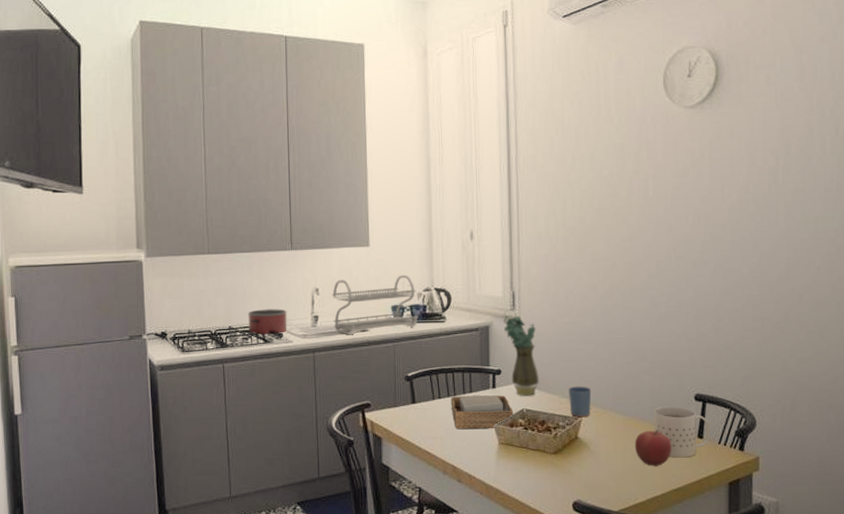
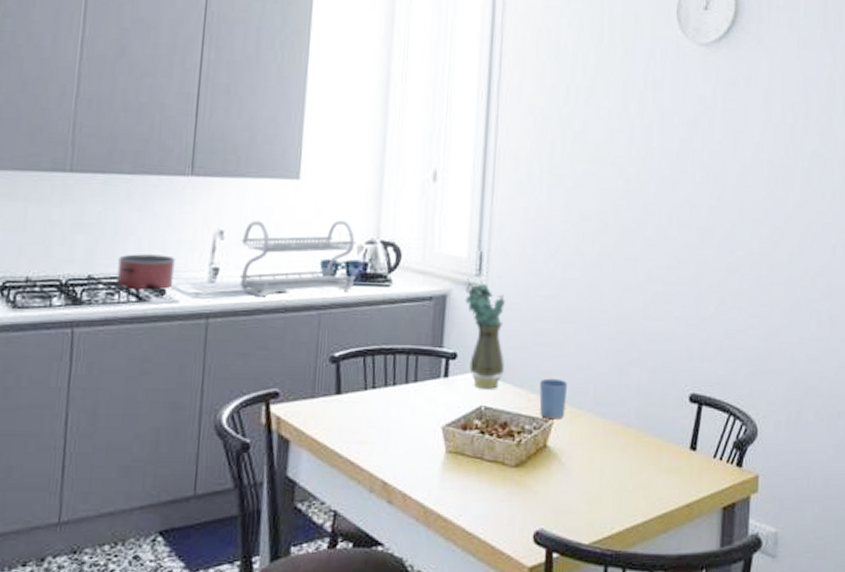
napkin holder: present [451,395,514,430] -> none [387,385,469,432]
fruit: present [634,429,672,466] -> none [614,437,660,485]
mug: present [653,406,710,458] -> none [639,408,705,475]

